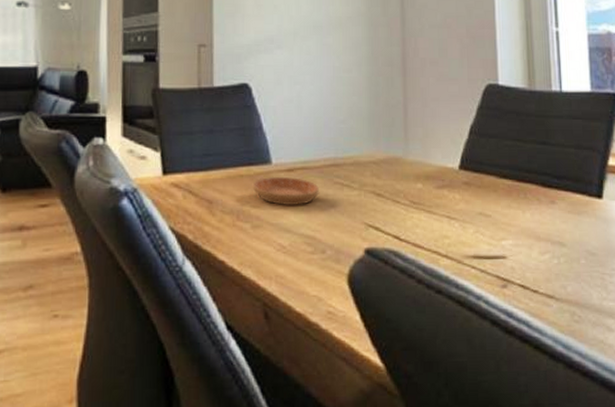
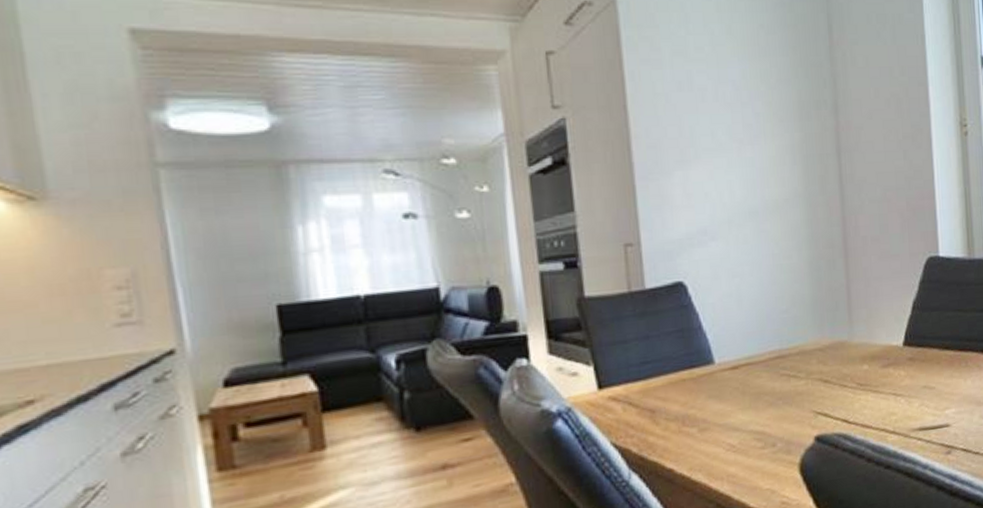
saucer: present [252,177,319,206] -> none [696,375,766,405]

